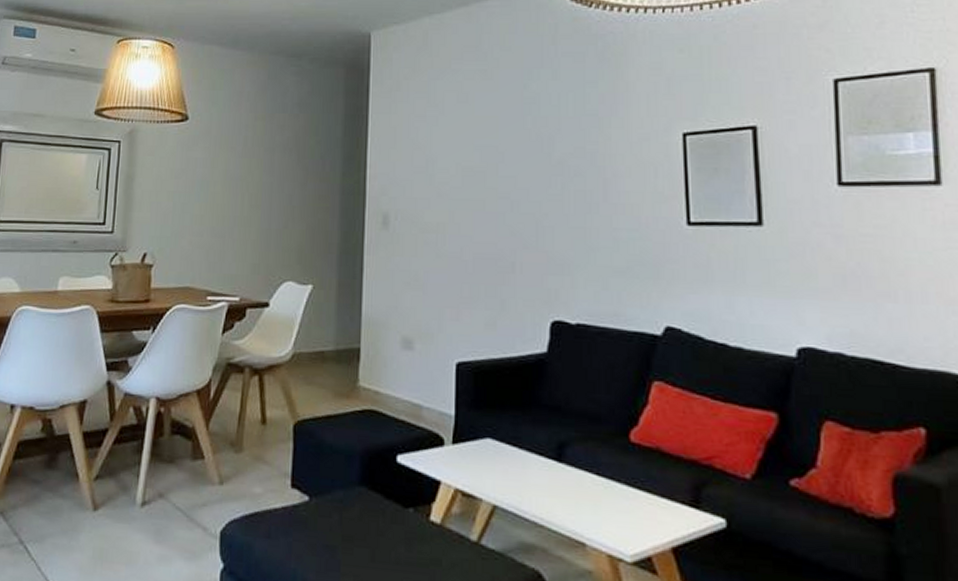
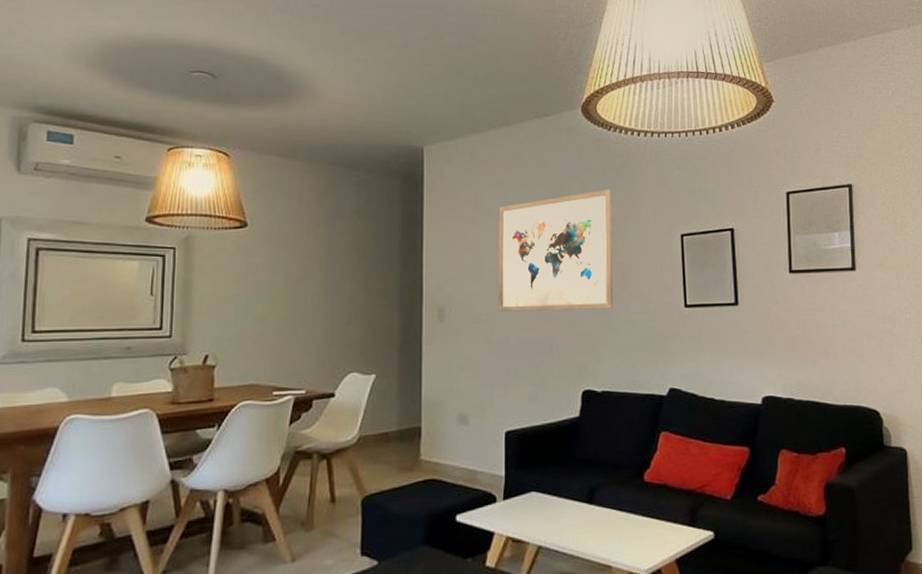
wall art: none [452,76,593,224] -> present [498,188,614,312]

